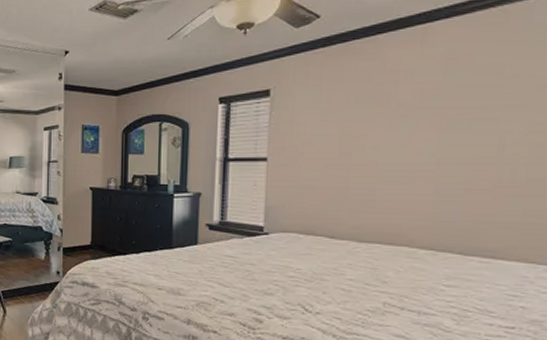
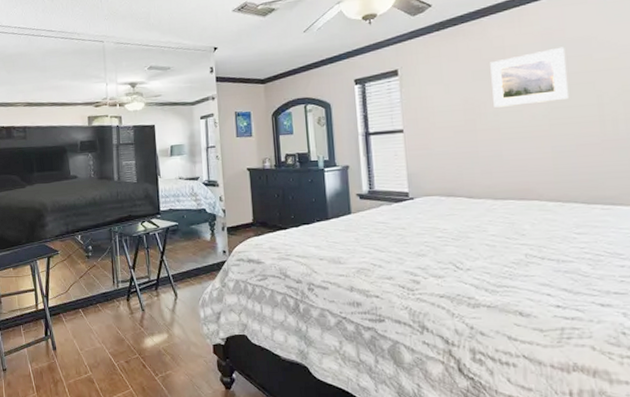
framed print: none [375,75,472,140] -> present [490,47,569,108]

